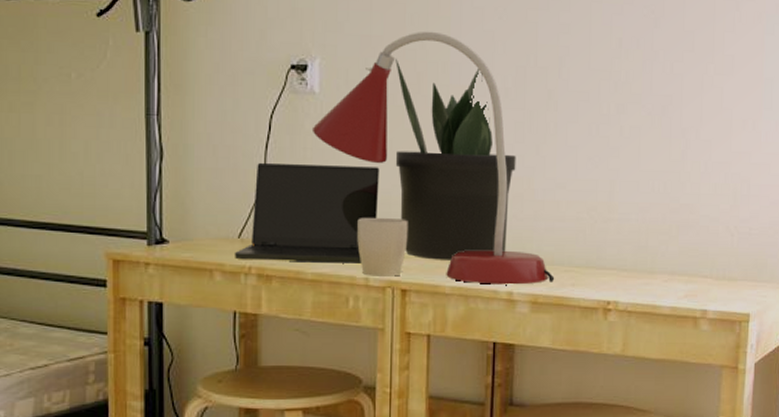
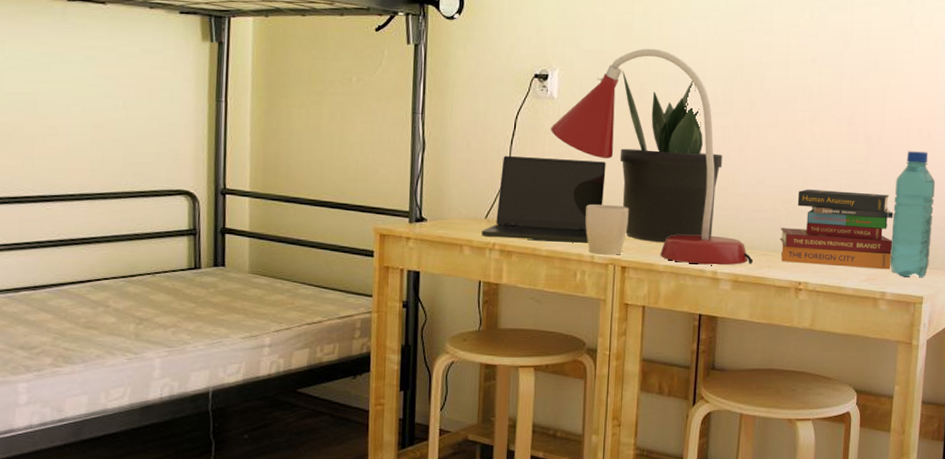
books: none [584,193,715,284] -> present [780,189,893,270]
water bottle: none [711,146,762,292] -> present [890,151,935,277]

